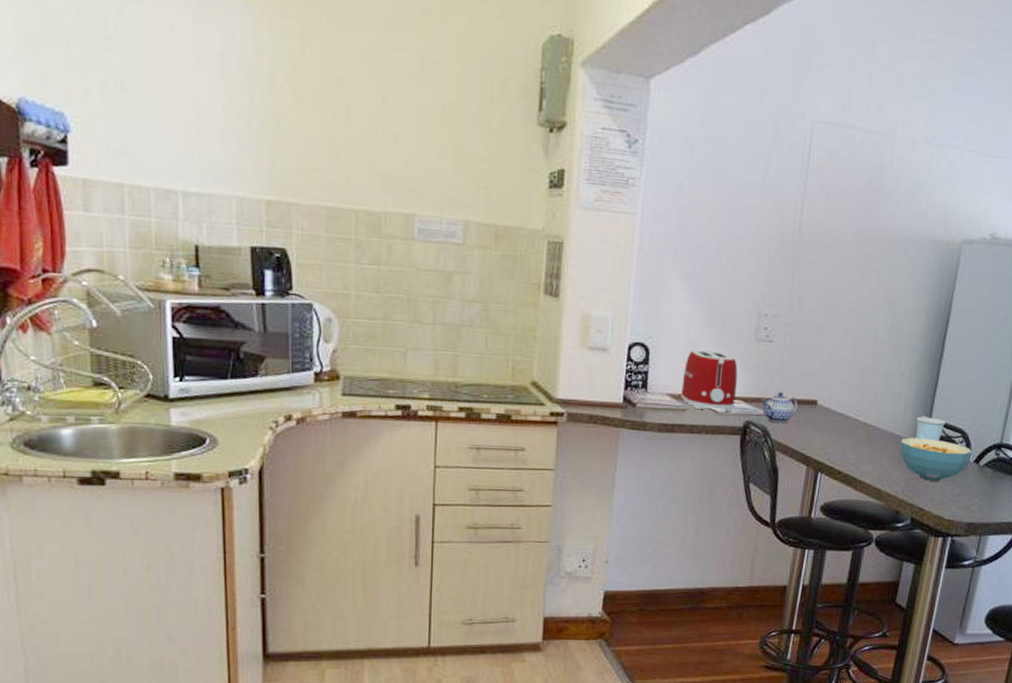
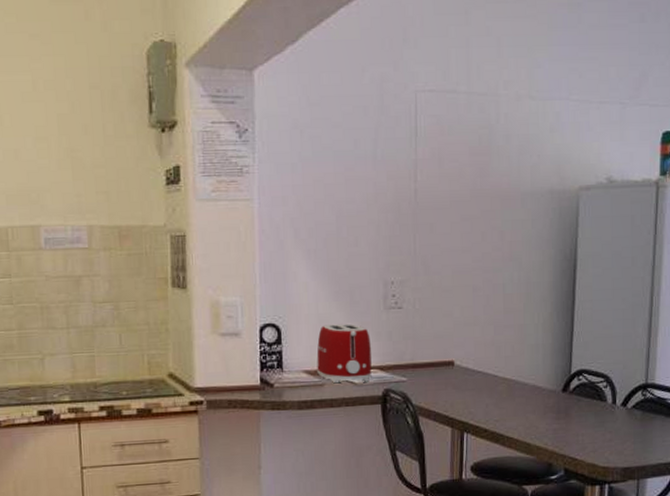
teapot: present [762,392,799,424] -> none [398,357,436,388]
cereal bowl: present [900,437,973,481] -> none [544,386,618,430]
cup: present [915,415,945,441] -> none [557,364,586,389]

